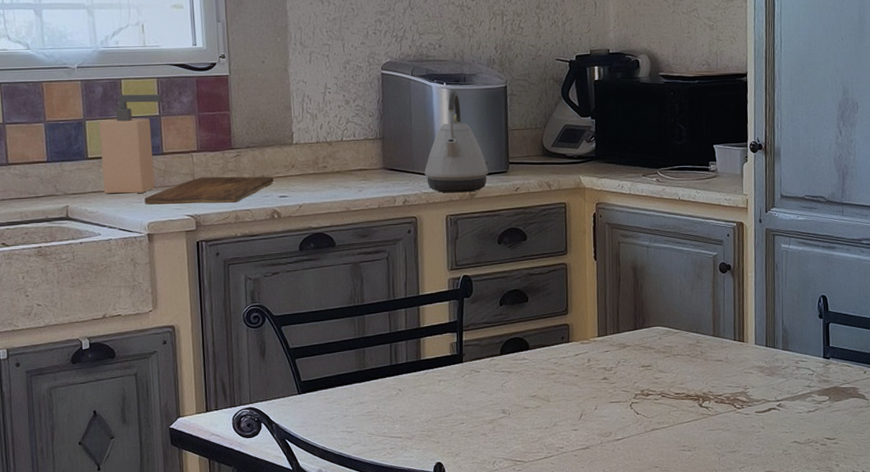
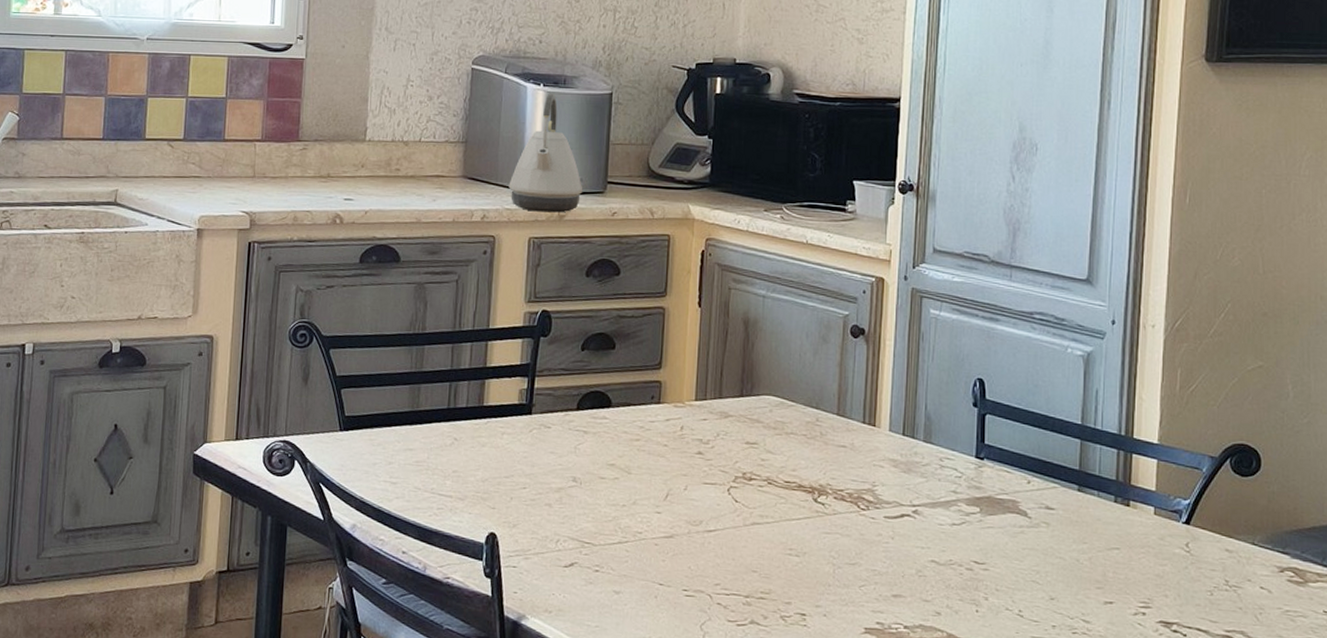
soap dispenser: present [99,94,162,194] -> none [157,72,231,182]
cutting board: present [144,176,274,205] -> none [198,170,340,203]

